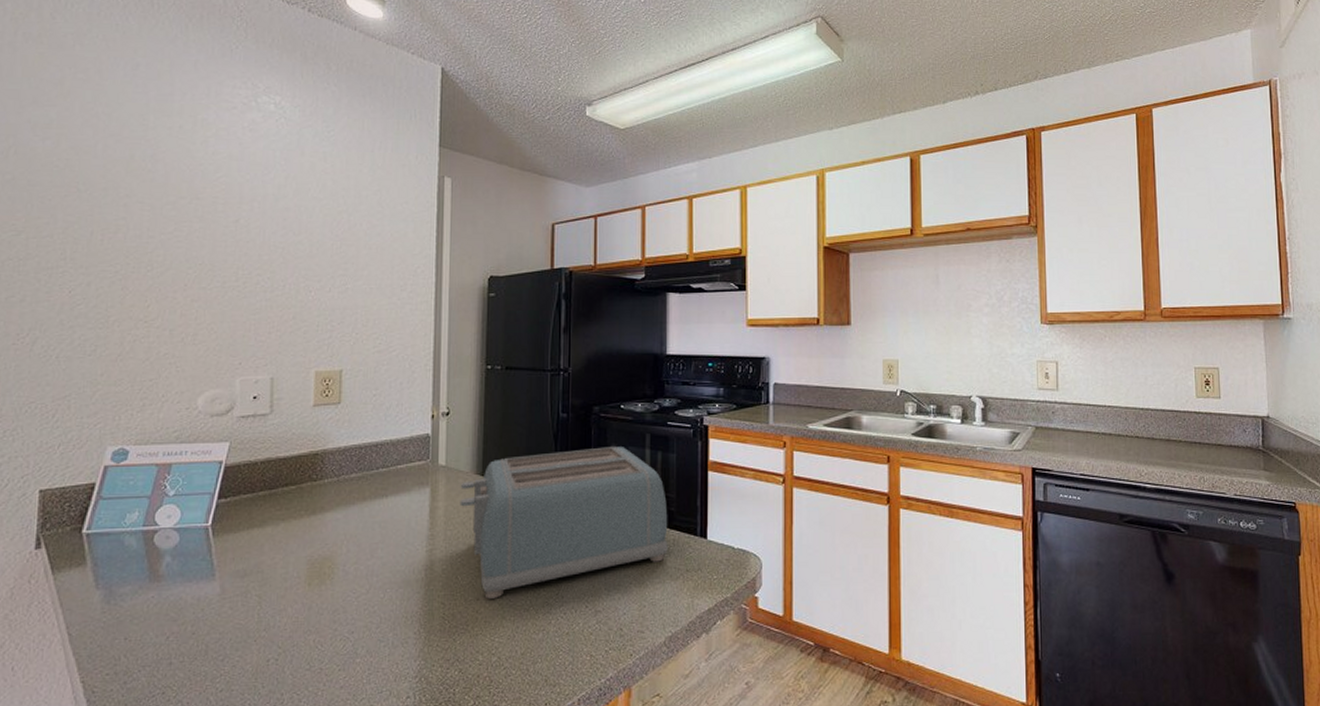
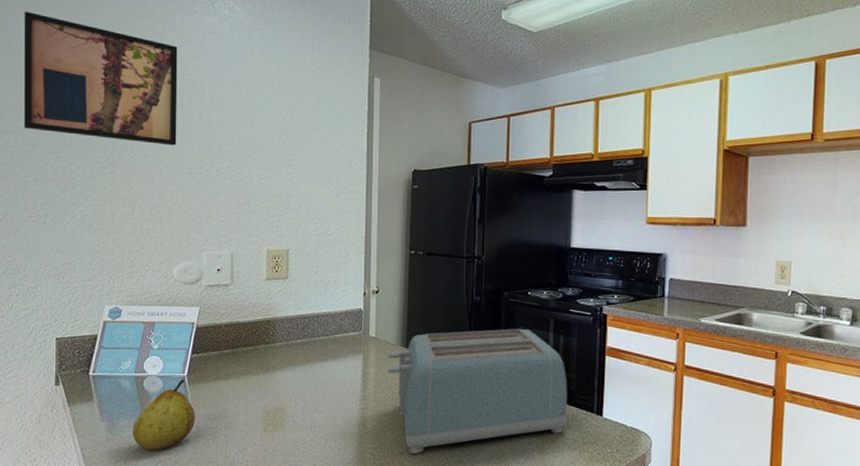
wall art: none [11,106,212,256] -> present [24,11,178,146]
fruit: none [136,530,220,621] -> present [132,379,195,450]

